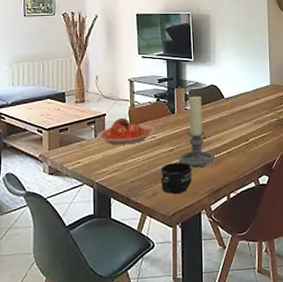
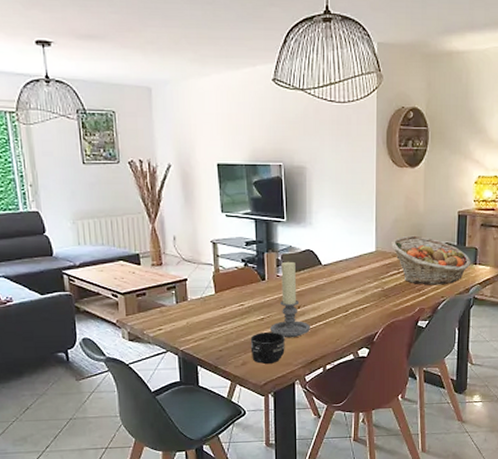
plate: present [97,117,156,146] -> none [179,283,244,313]

